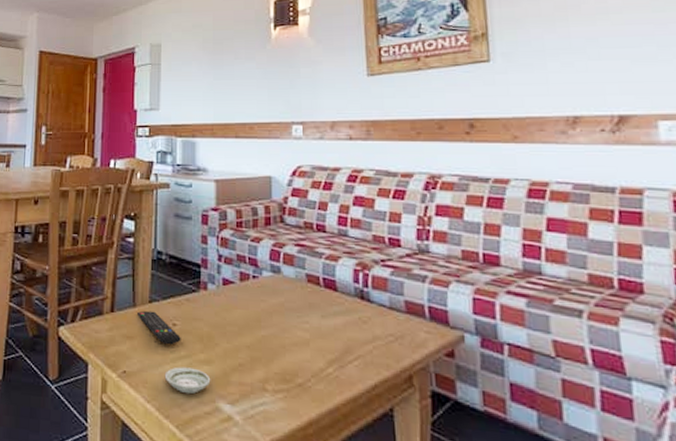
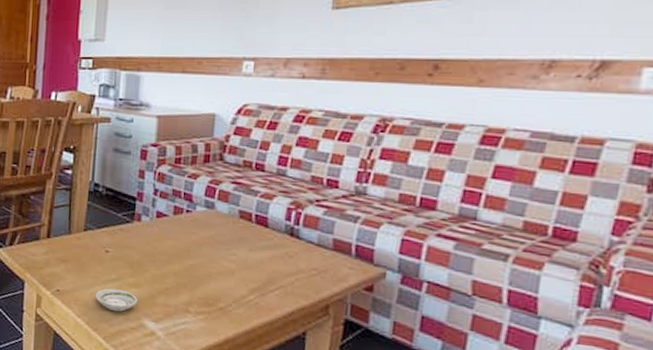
remote control: present [138,310,181,345] -> none [72,238,113,269]

